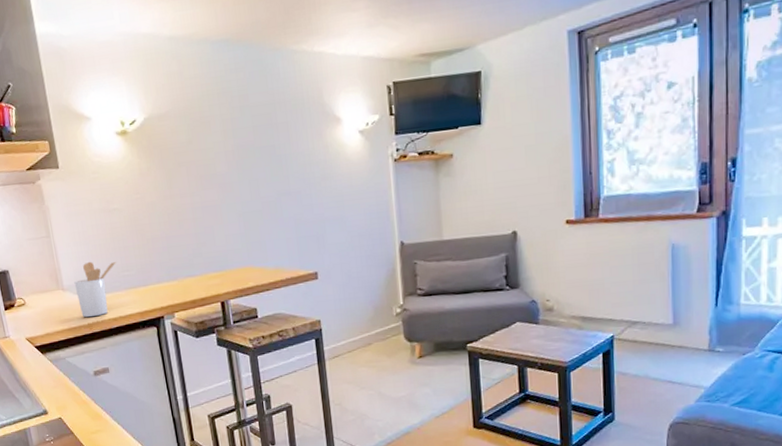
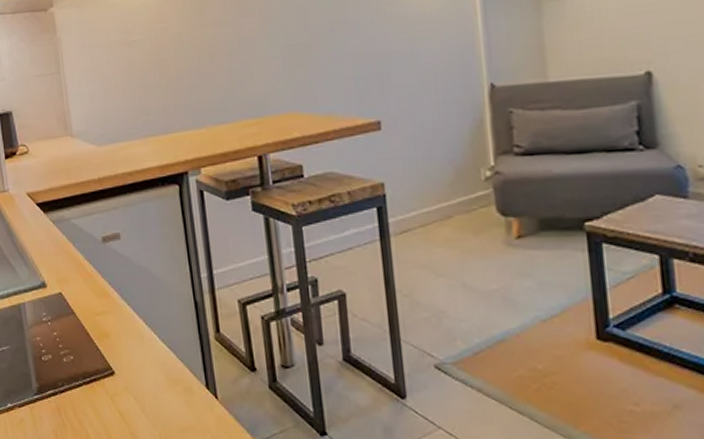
utensil holder: present [74,261,116,318] -> none [84,102,134,171]

